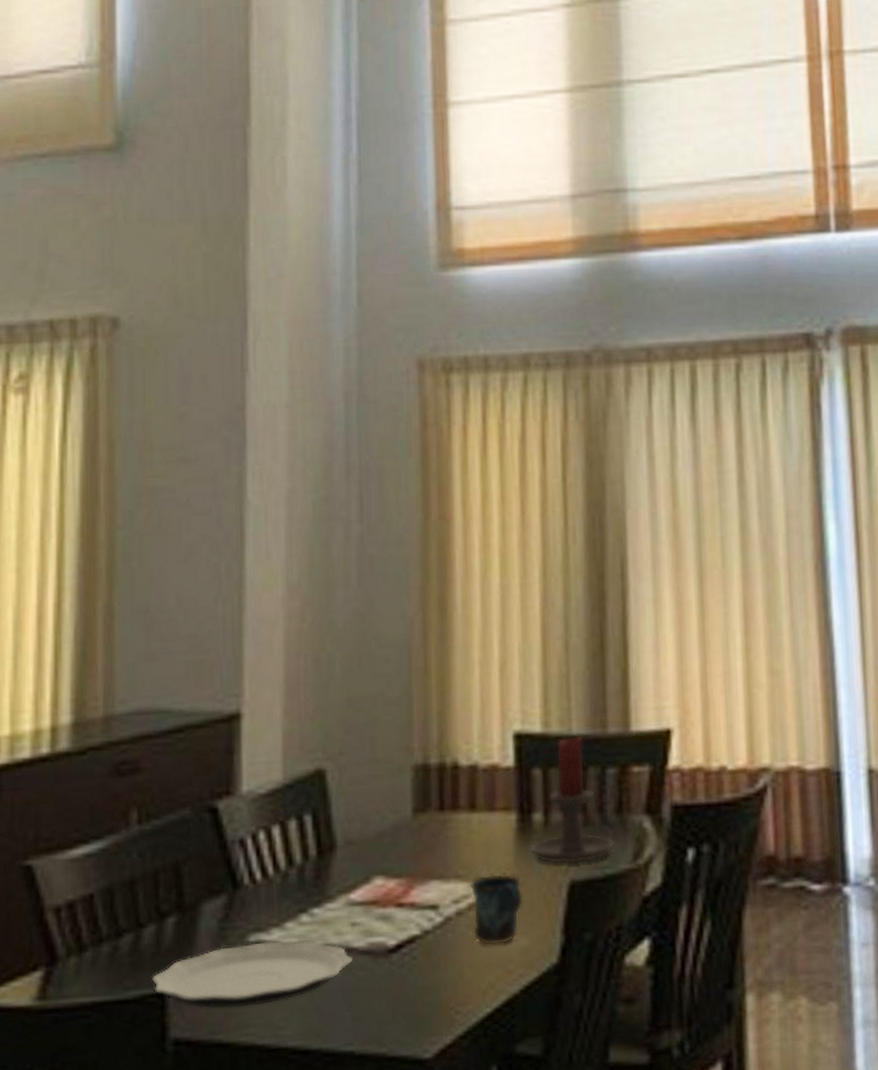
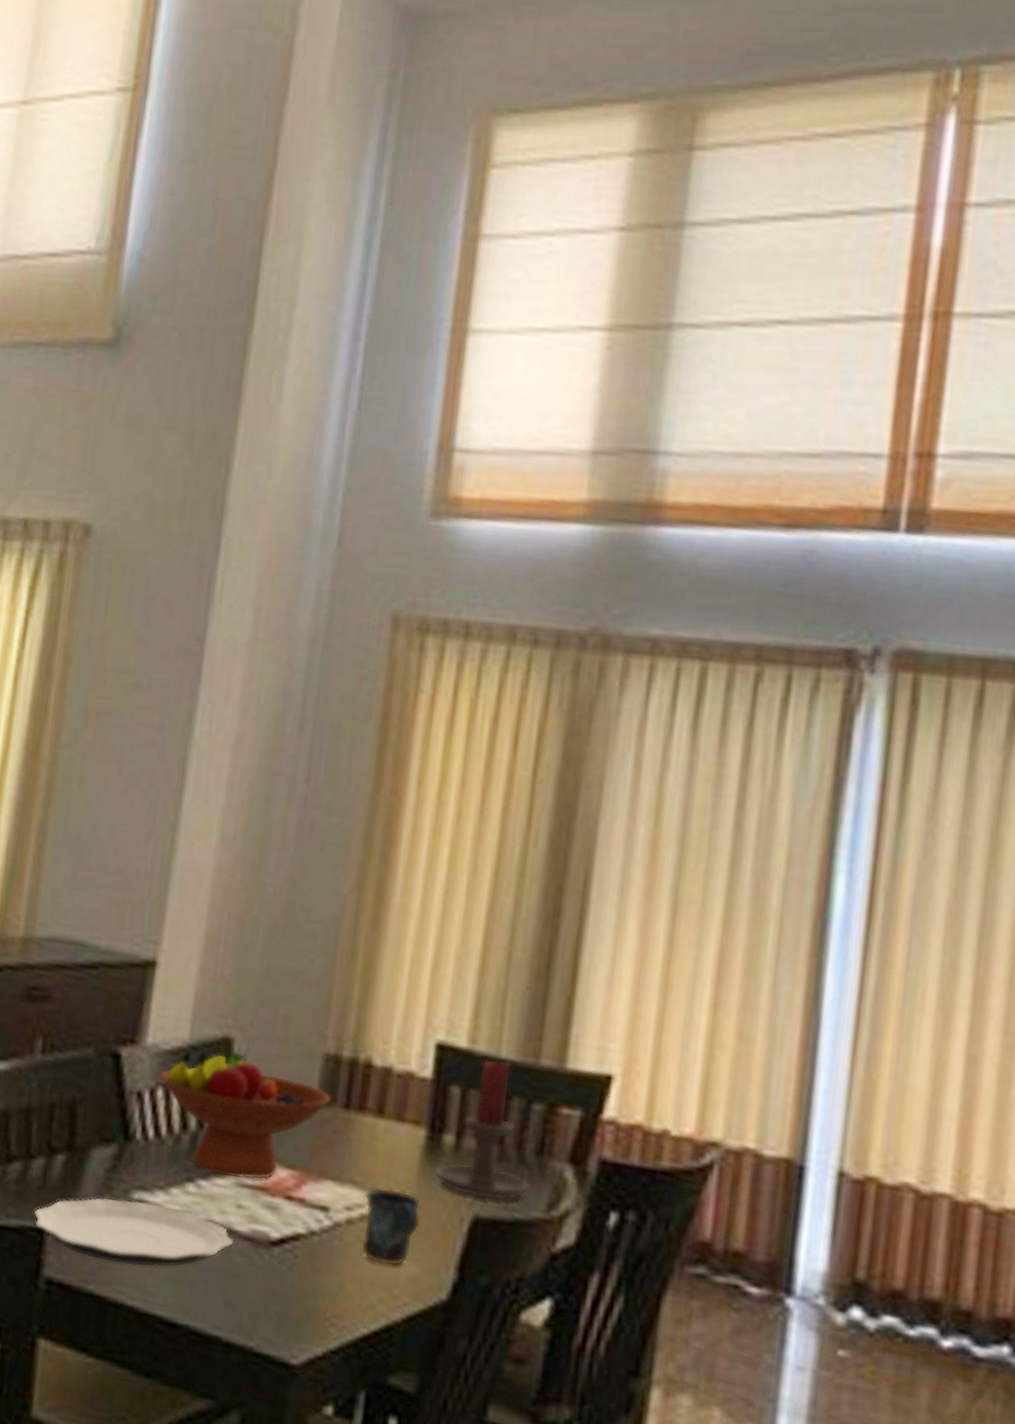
fruit bowl: none [260,781,425,900] -> present [160,1051,331,1180]

